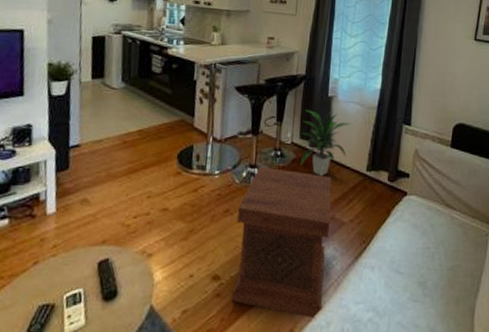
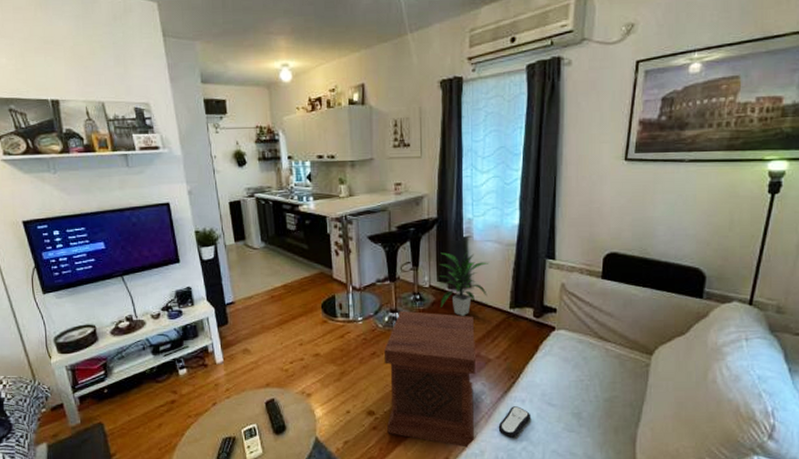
remote control: none [346,273,380,308] -> present [498,406,531,438]

